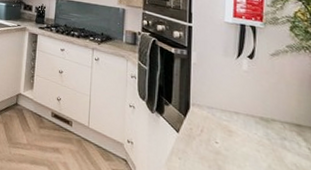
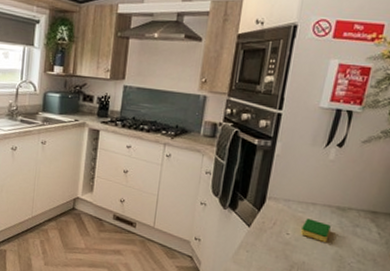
dish sponge: none [228,127,258,154] -> present [300,218,331,242]

